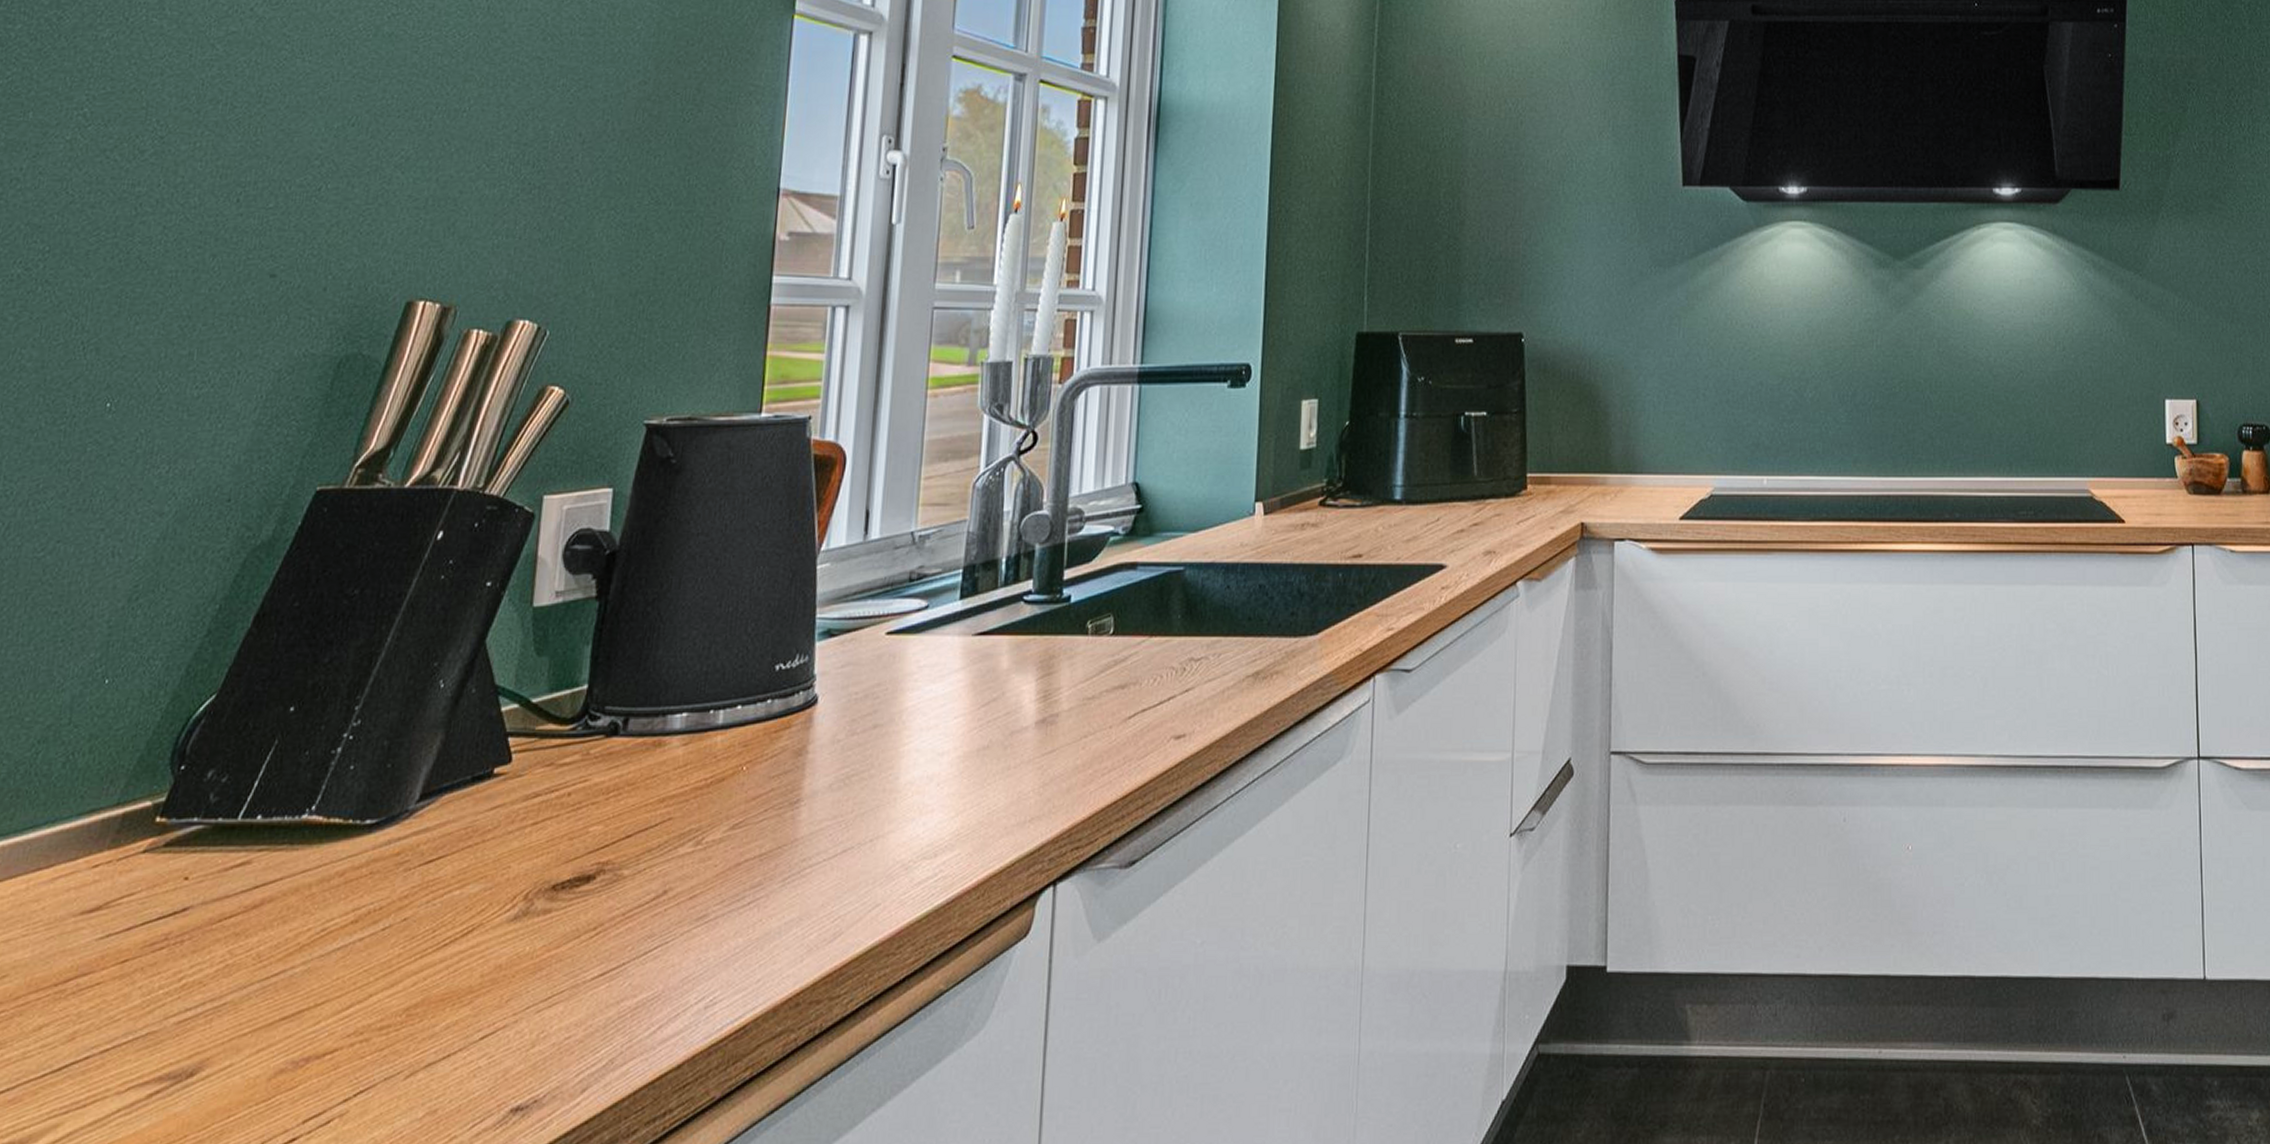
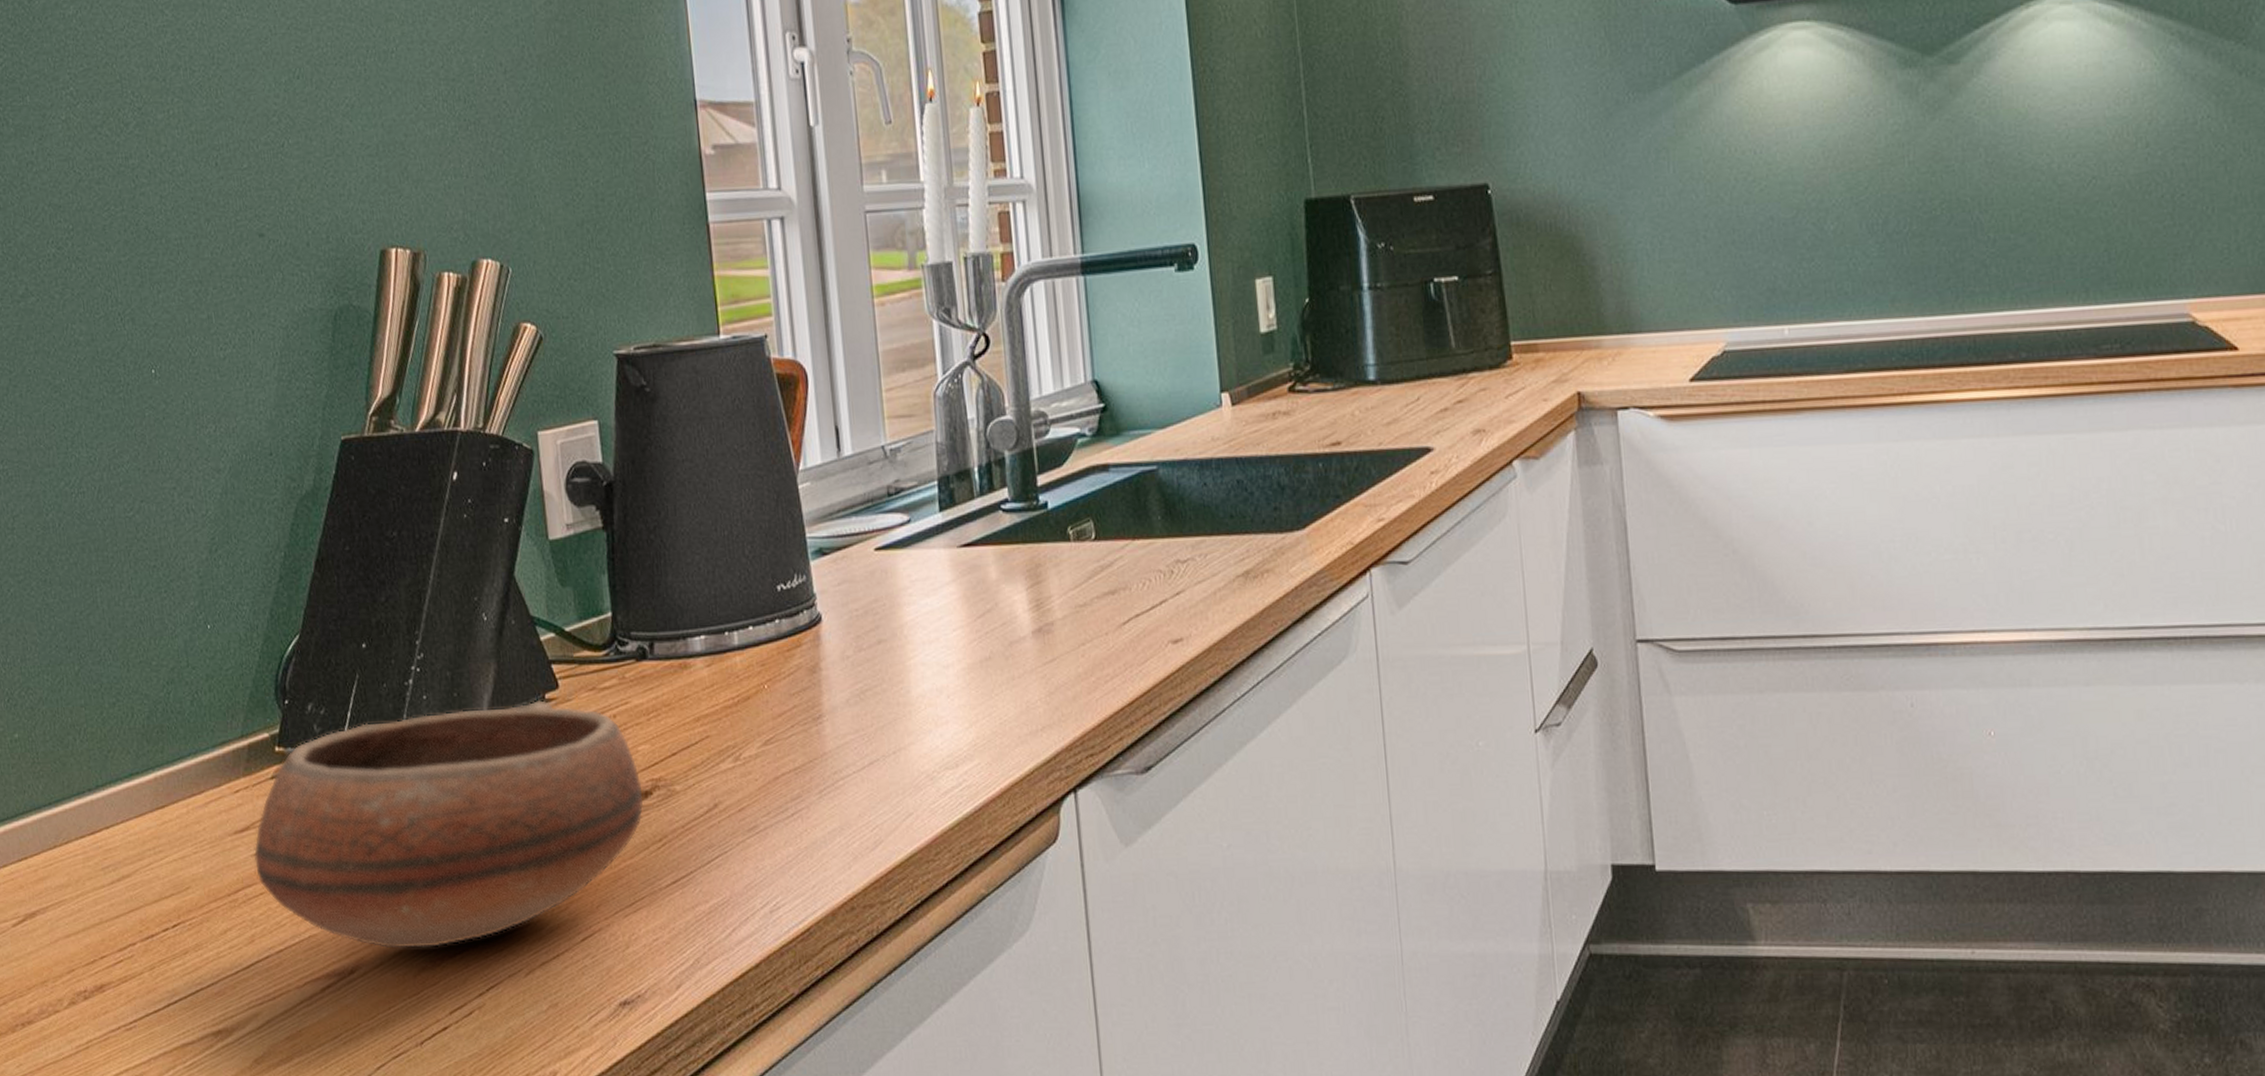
bowl: none [97,775,586,1048] -> present [253,700,644,949]

